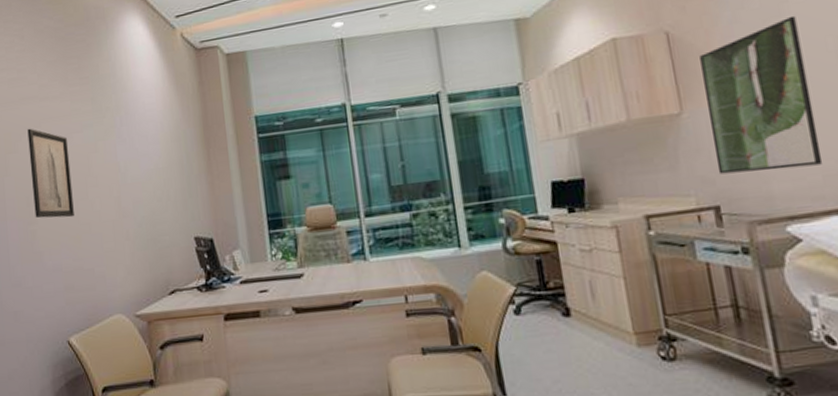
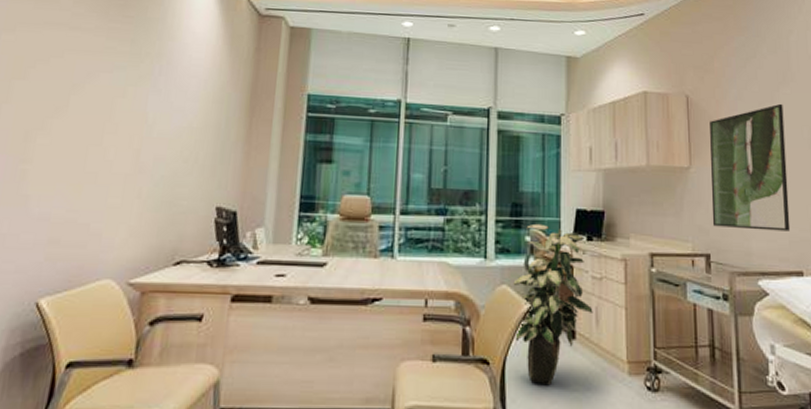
wall art: present [27,128,74,218] -> none [30,56,92,163]
indoor plant: none [493,203,587,366] -> present [513,223,593,386]

